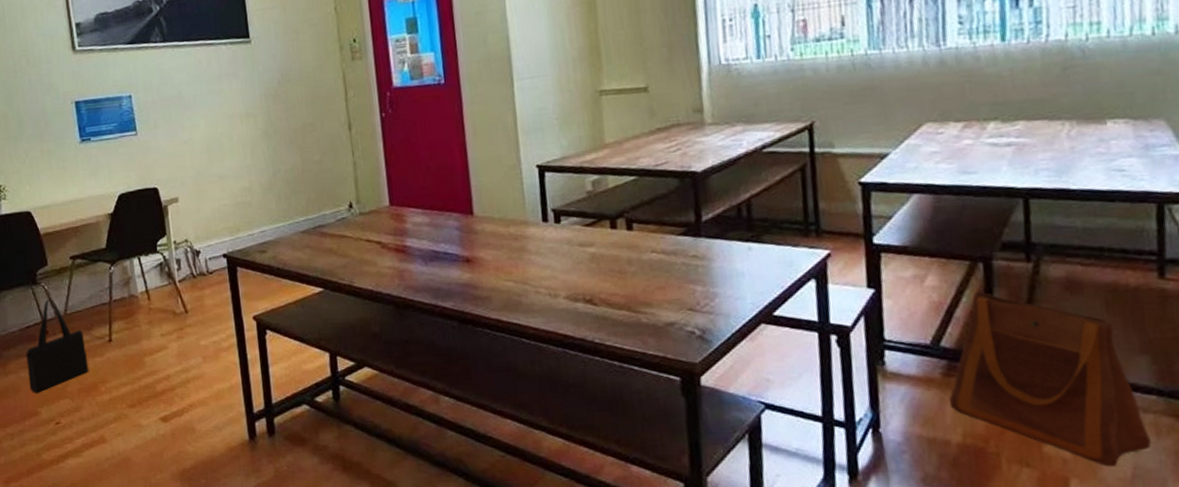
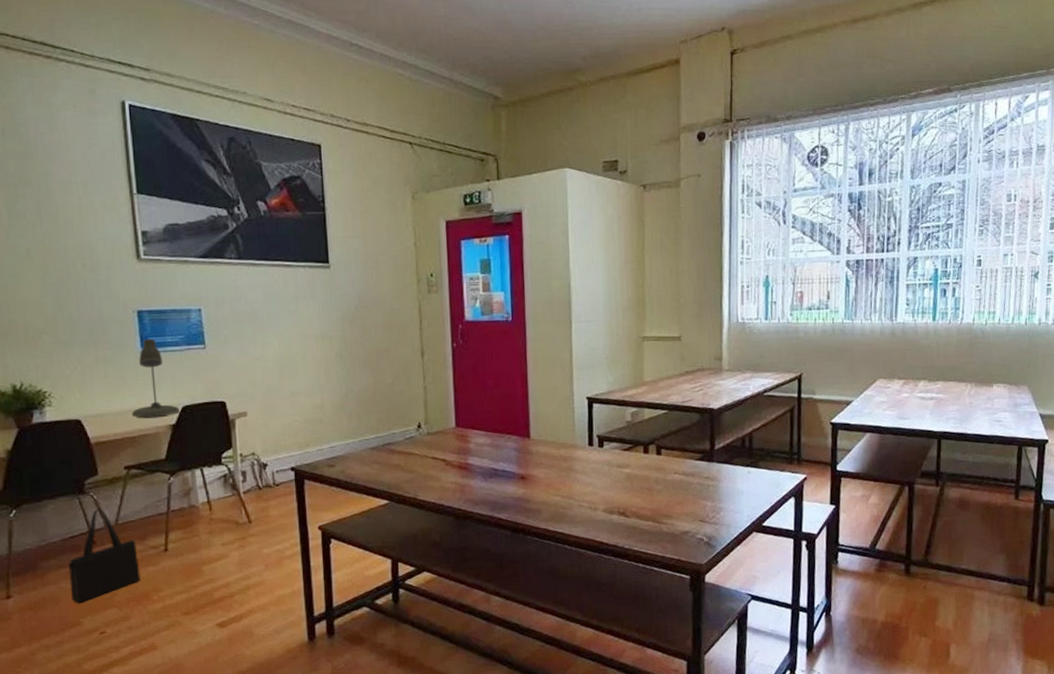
desk lamp: none [74,128,116,208] -> present [131,339,179,419]
shopping bag: present [948,291,1151,466] -> none [878,508,1001,634]

